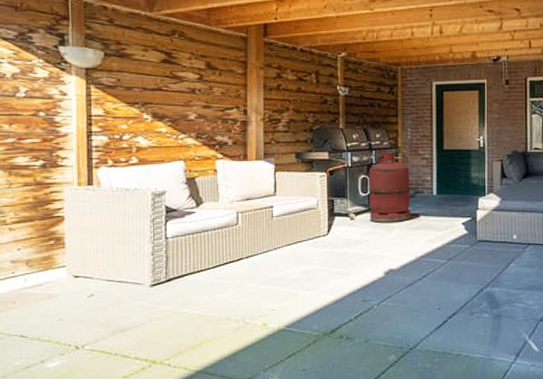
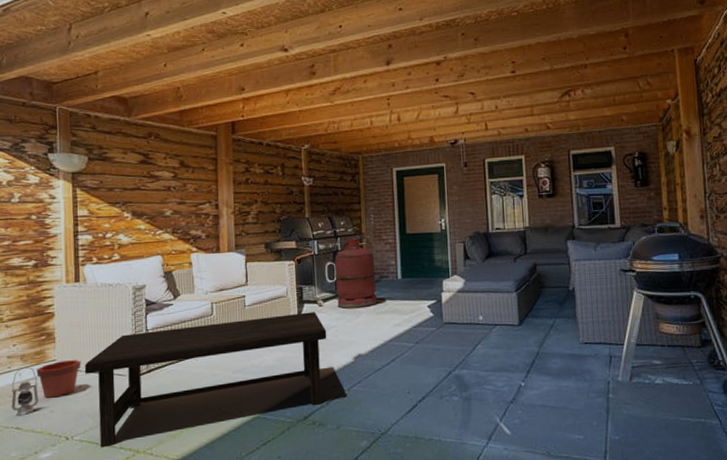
lantern: none [15,273,46,323] -> present [11,367,39,415]
flowerpot: none [43,266,94,306] -> present [36,359,81,398]
coffee table: none [97,225,358,358] -> present [84,312,327,448]

